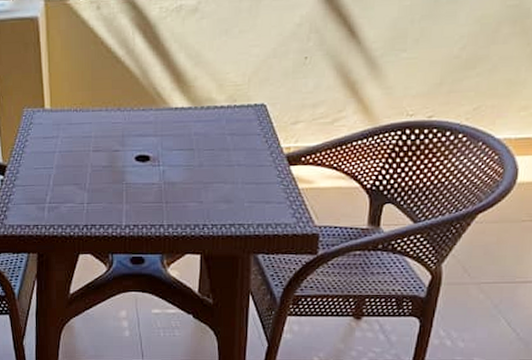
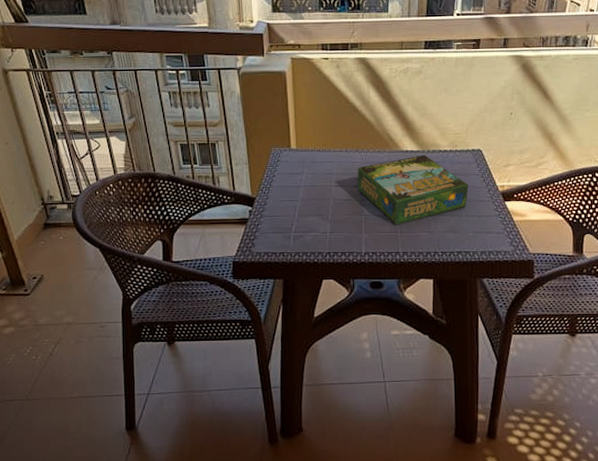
board game: none [118,112,247,195] -> present [357,154,469,225]

